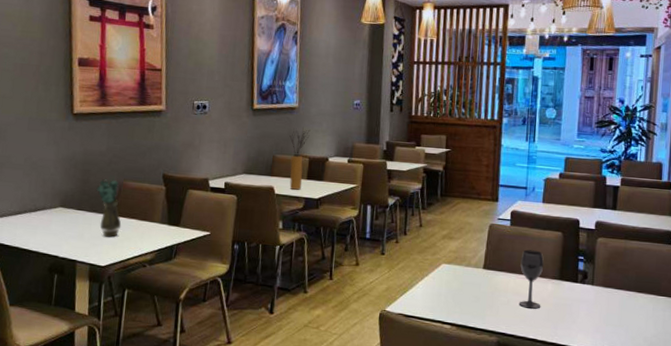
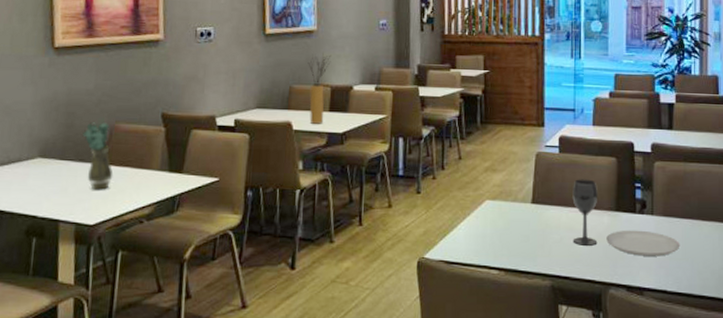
plate: none [549,297,617,322] -> present [606,230,680,257]

